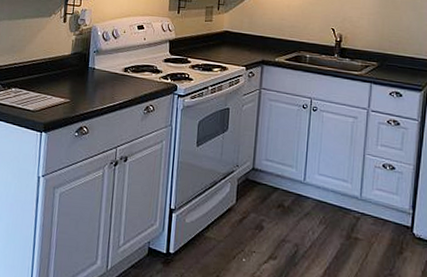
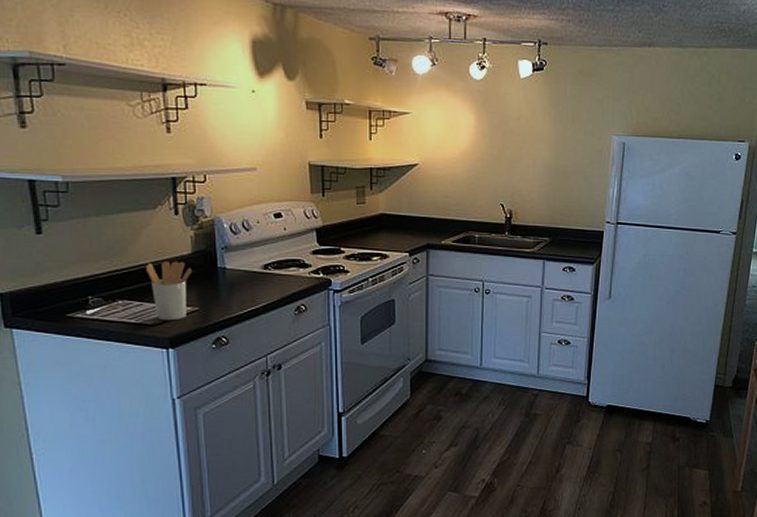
utensil holder: none [36,59,69,109] -> present [146,261,192,321]

